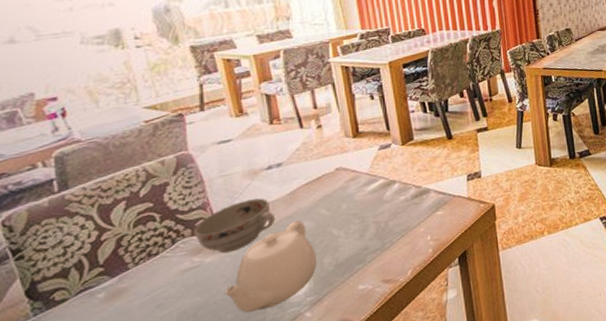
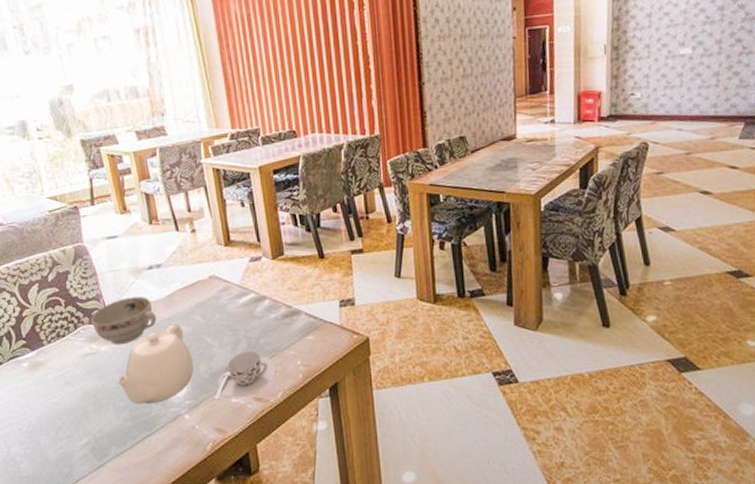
teacup: none [339,234,407,291] -> present [214,350,277,400]

